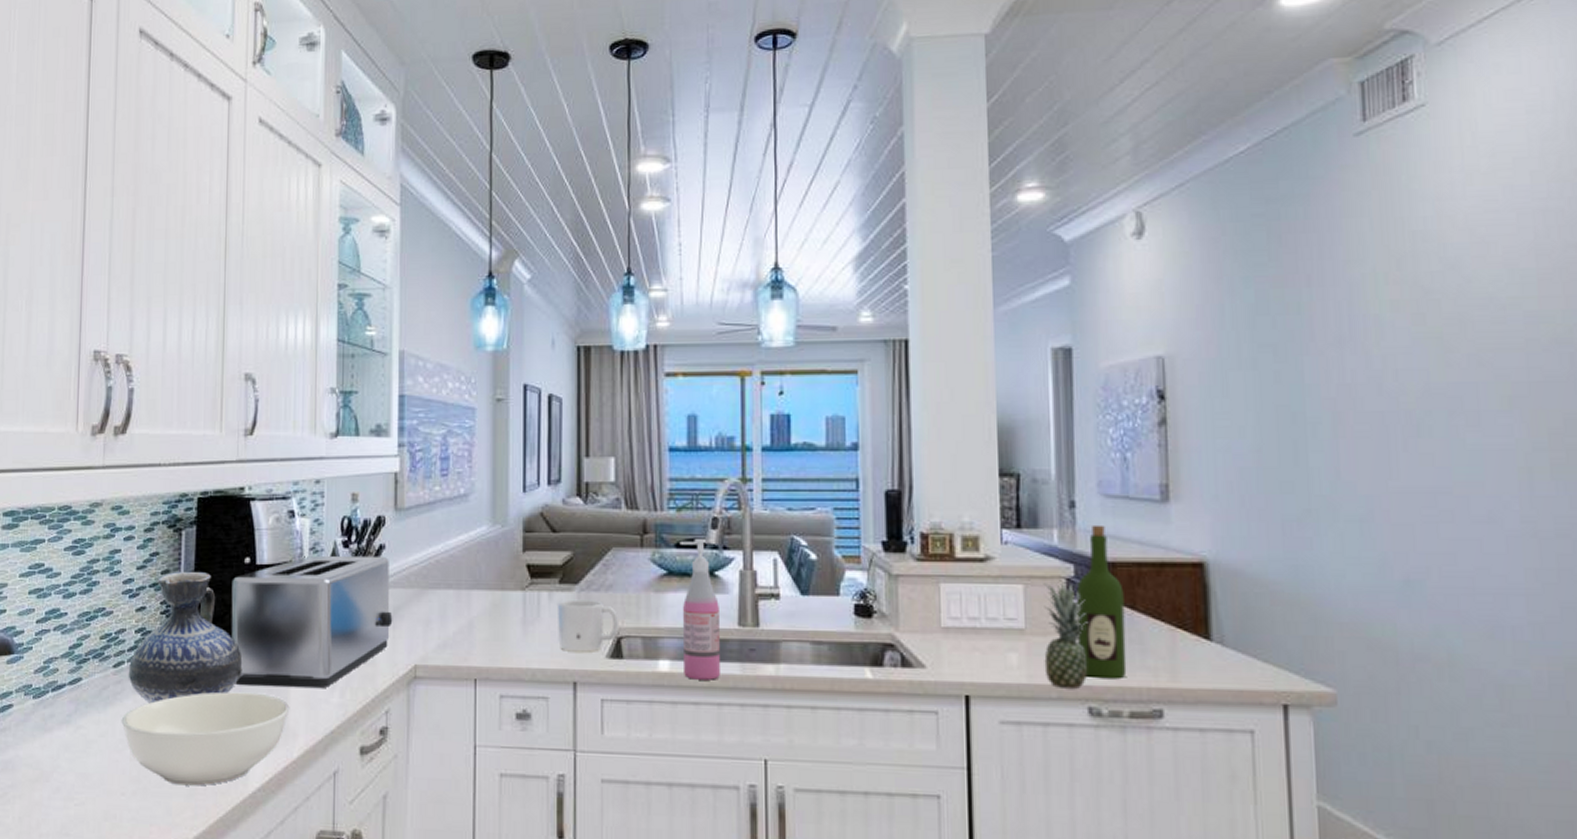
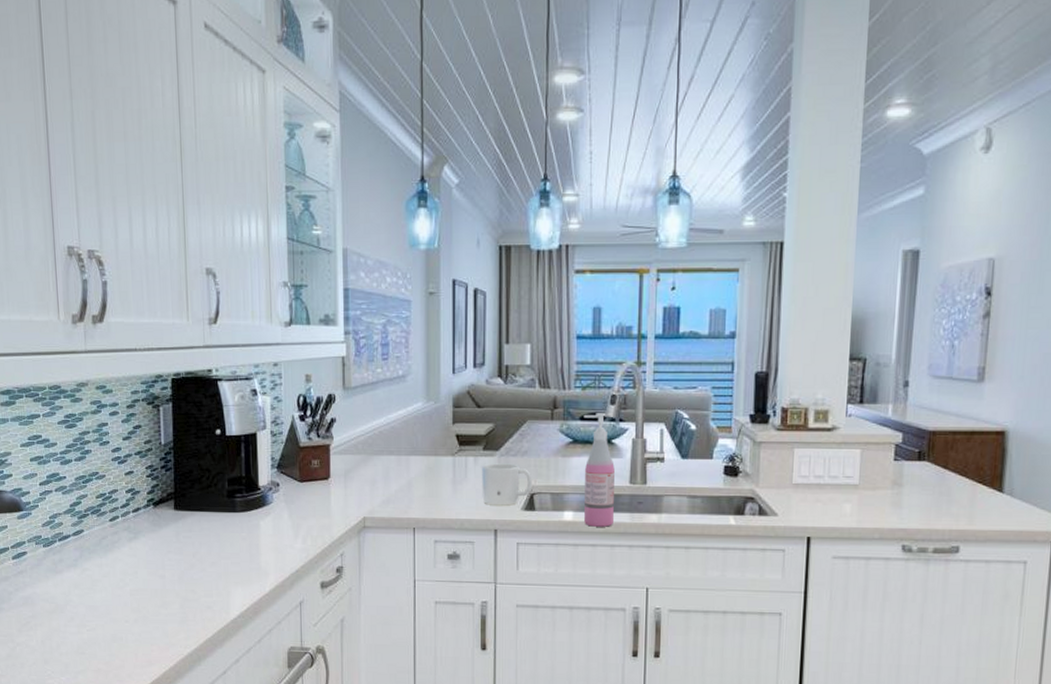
bowl: present [121,691,290,786] -> none [120,540,261,615]
ceramic jug: present [128,571,243,704] -> none [122,441,220,550]
toaster: present [231,555,393,688] -> none [206,427,345,536]
fruit: present [1043,582,1090,690] -> none [871,447,911,532]
wine bottle: present [1076,524,1127,680] -> none [899,400,940,524]

